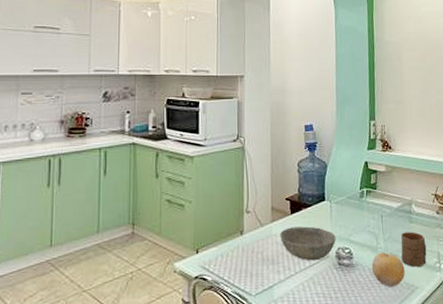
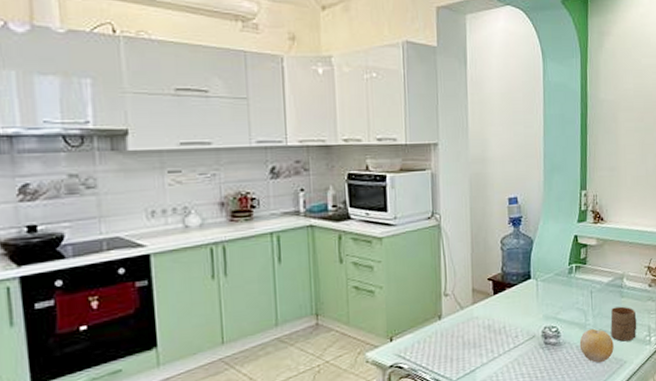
bowl: present [280,226,336,261] -> none [482,307,542,342]

